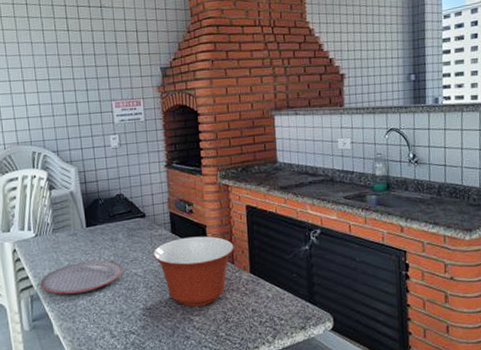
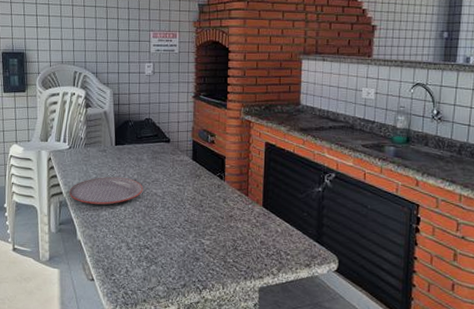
mixing bowl: present [153,236,234,307] -> none [173,165,250,232]

